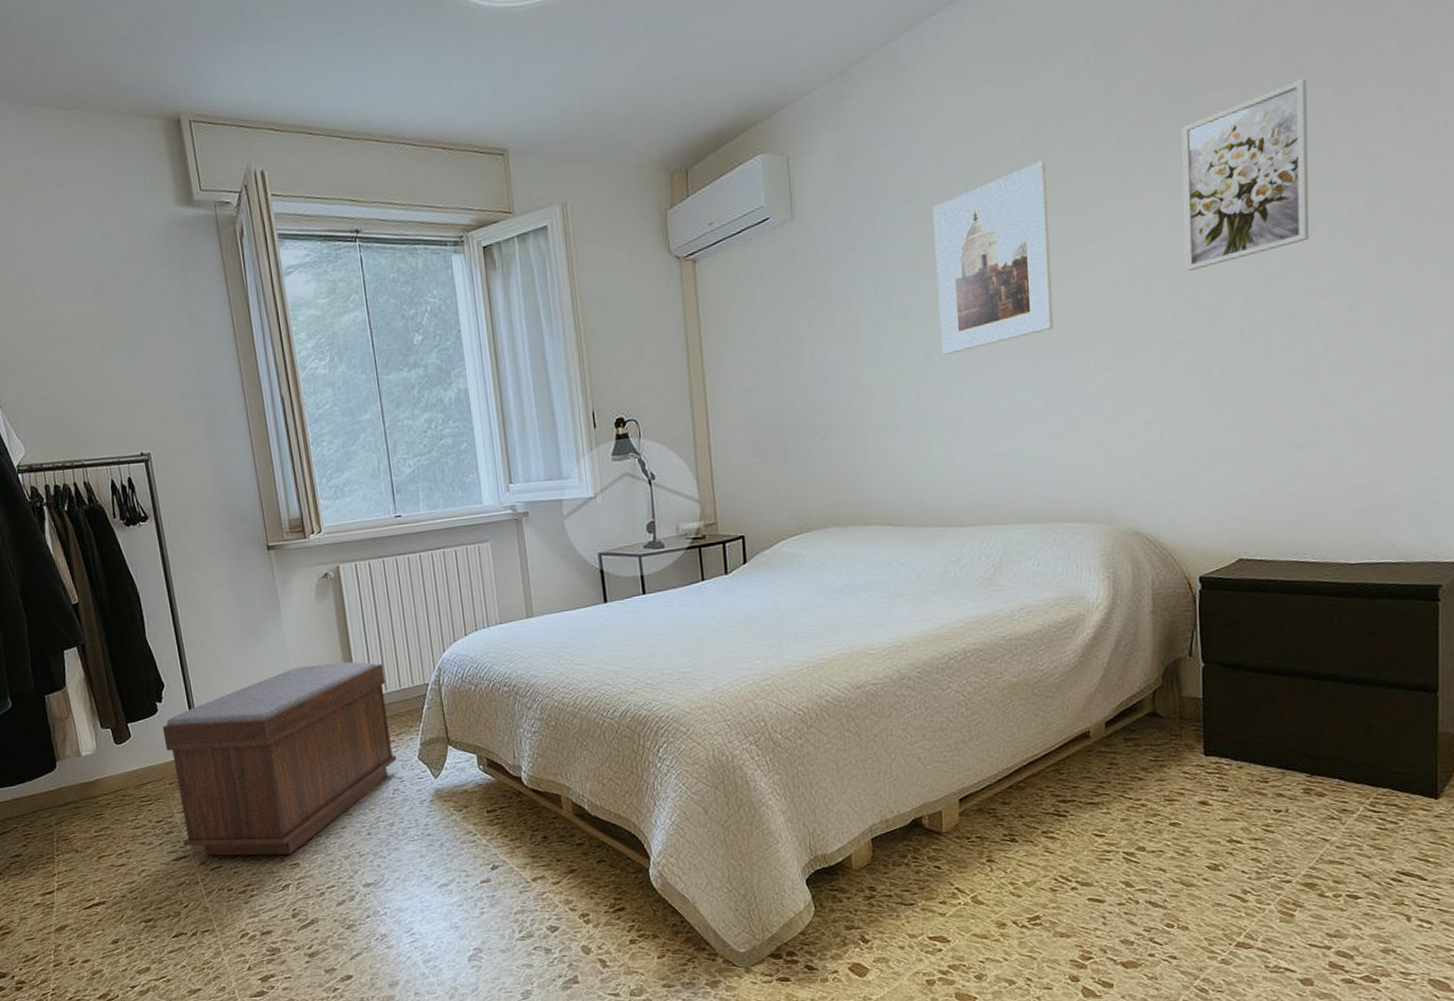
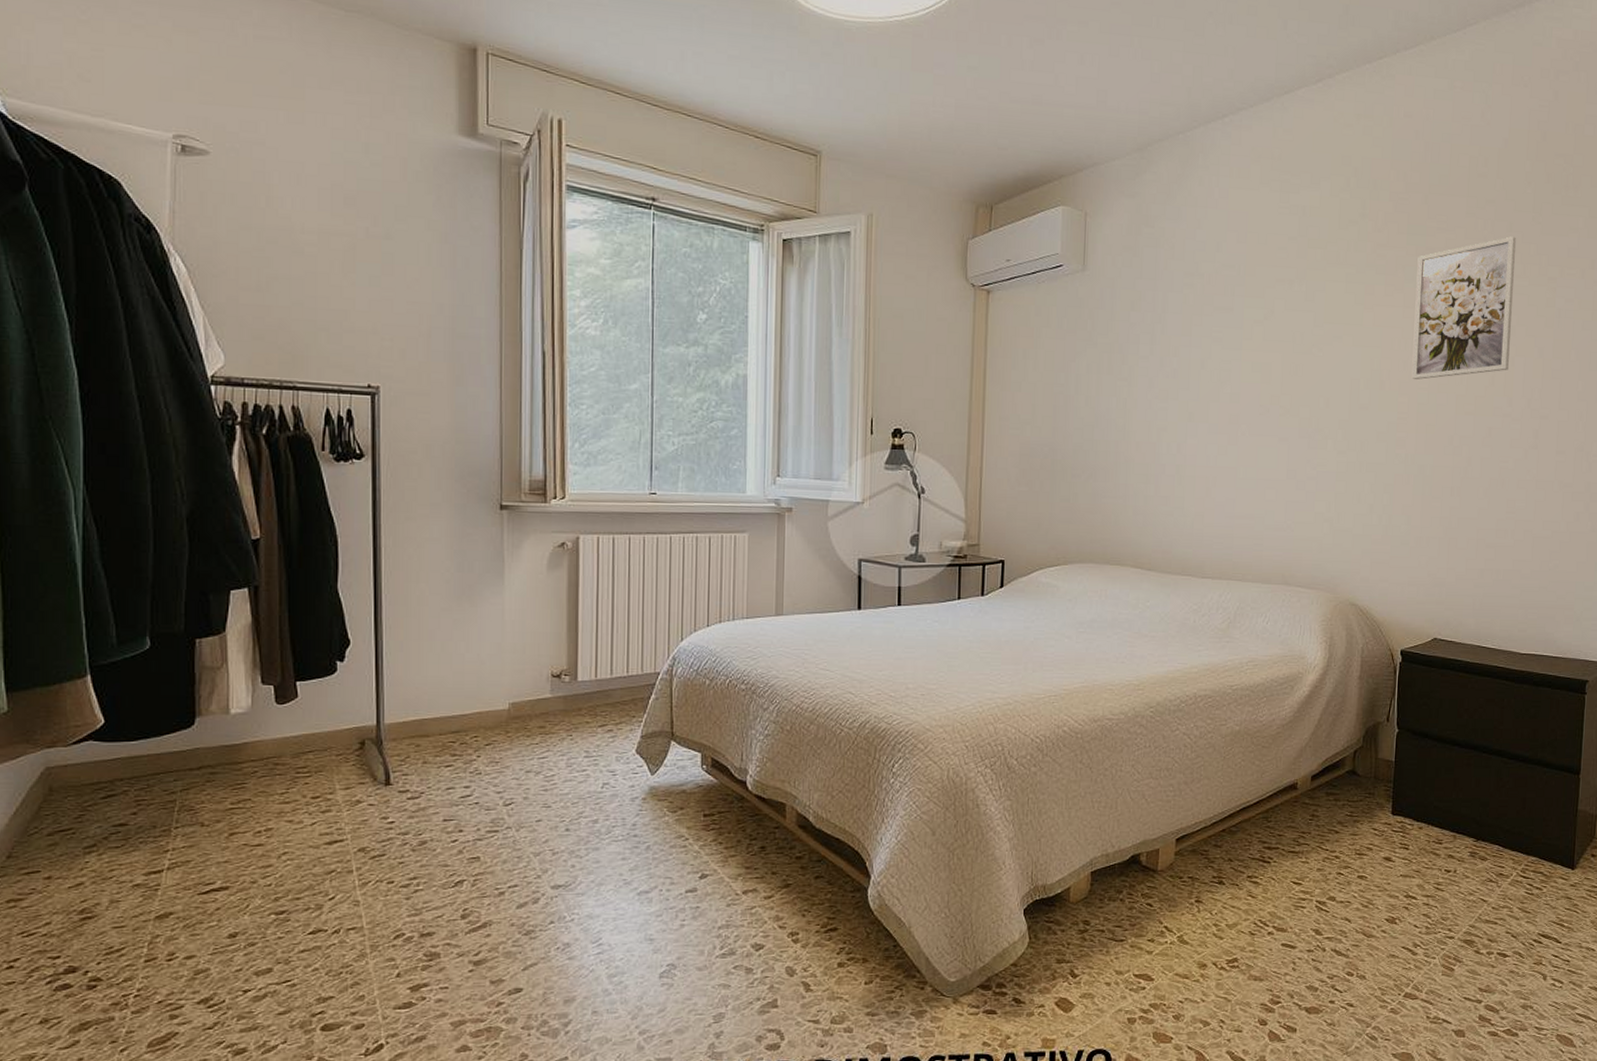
bench: present [162,661,397,856] -> none [339,638,612,846]
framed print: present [932,160,1054,355] -> none [1203,261,1307,418]

